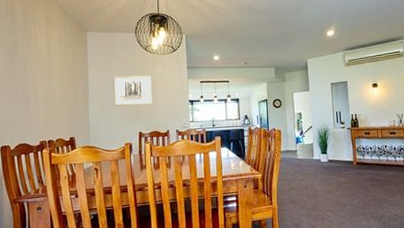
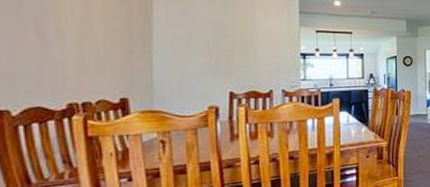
wall art: present [113,75,152,106] -> none [192,16,250,58]

